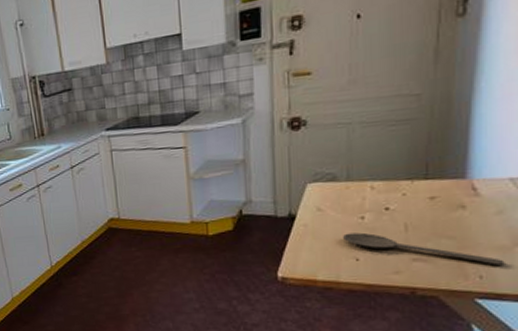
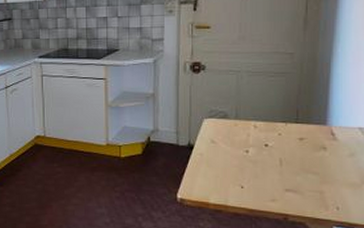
wooden spoon: present [343,232,505,265] -> none [232,164,356,199]

